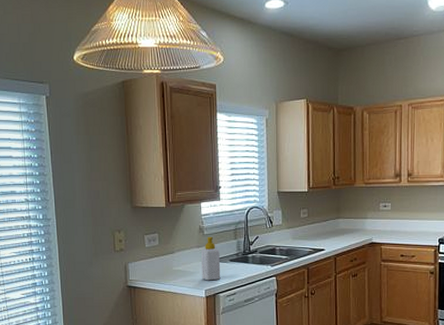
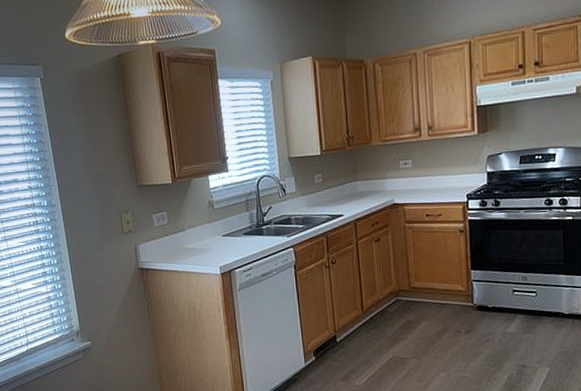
soap bottle: present [200,236,221,281] -> none [212,210,235,257]

